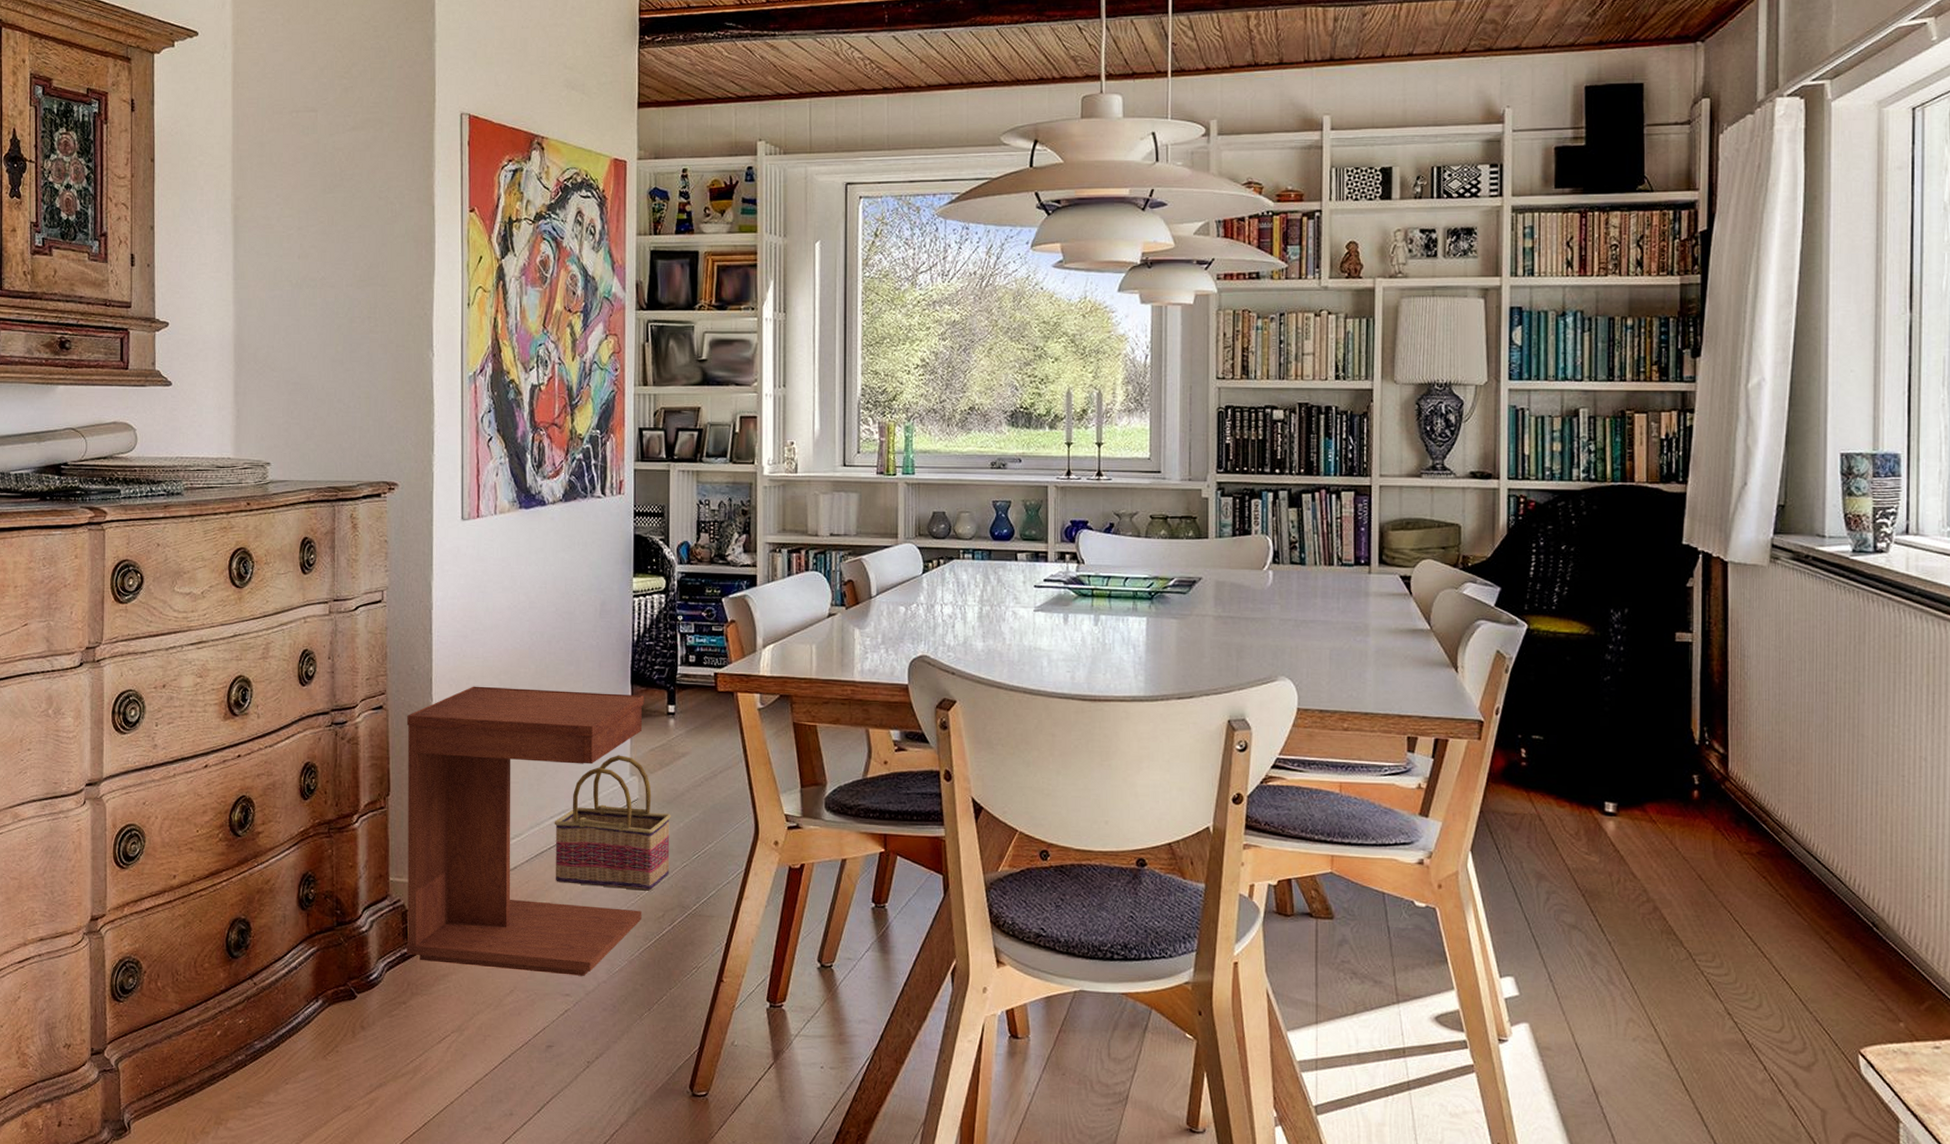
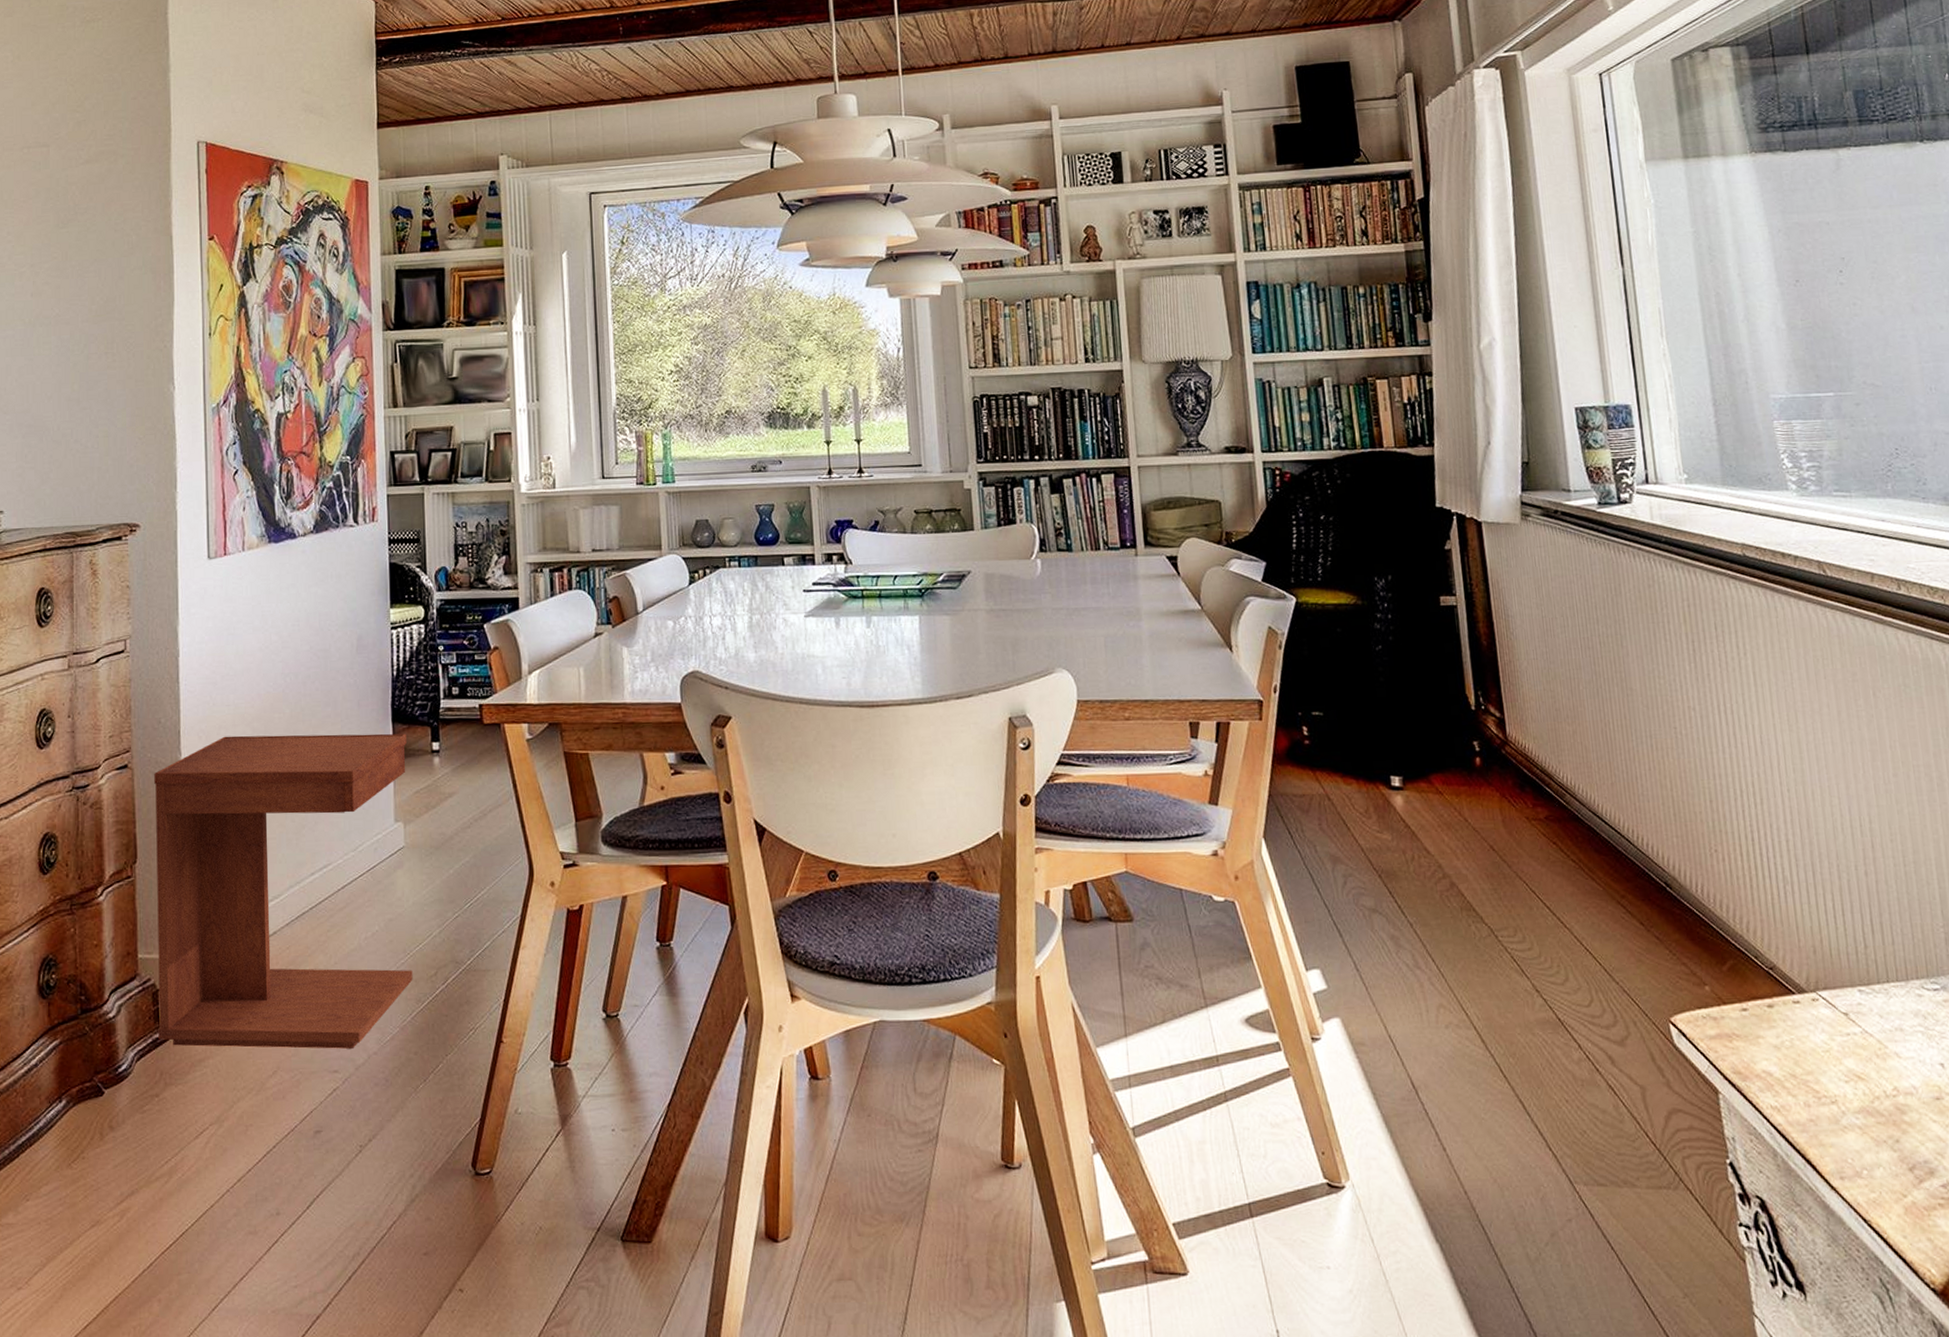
basket: present [554,755,671,891] -> none [315,800,441,948]

